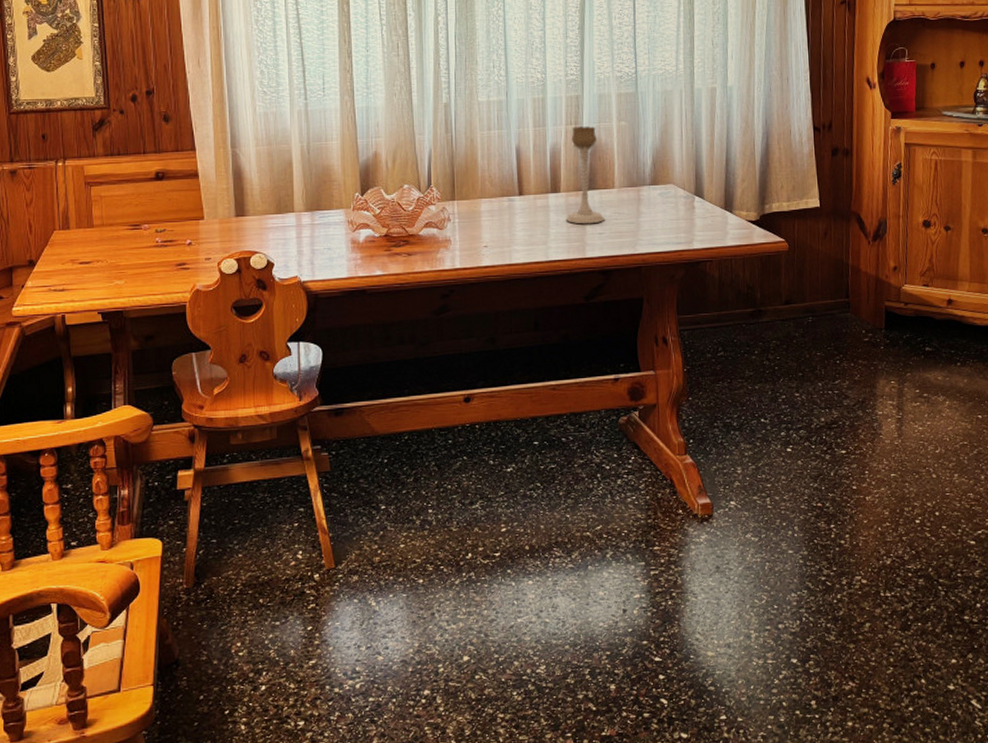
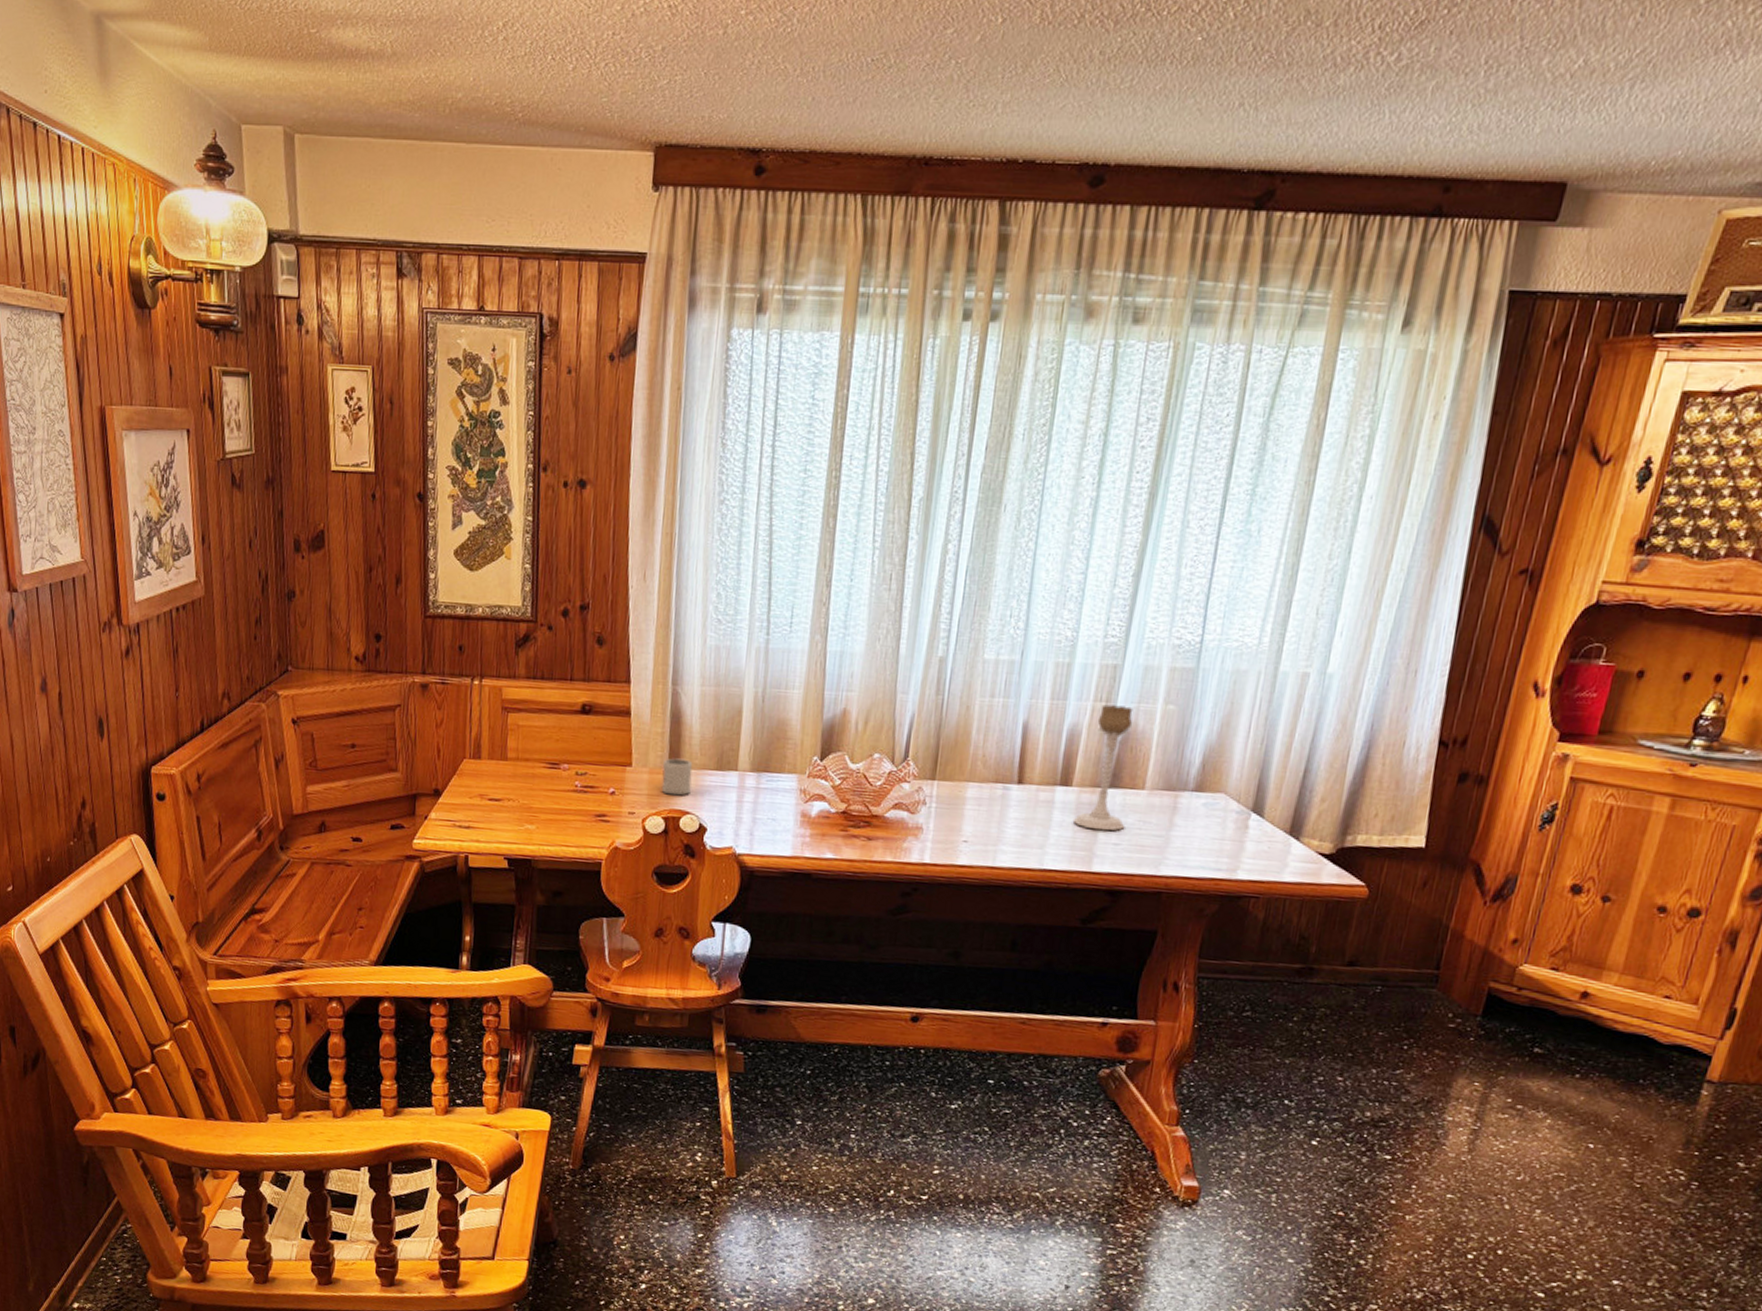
cup: none [231,208,257,239] -> present [661,758,693,796]

